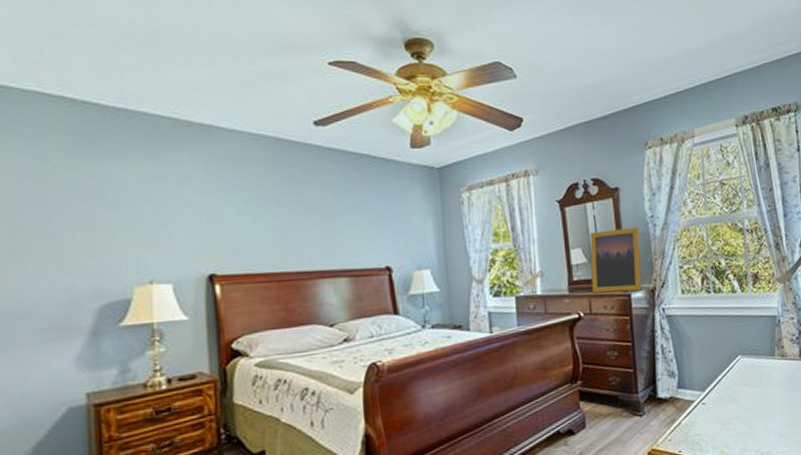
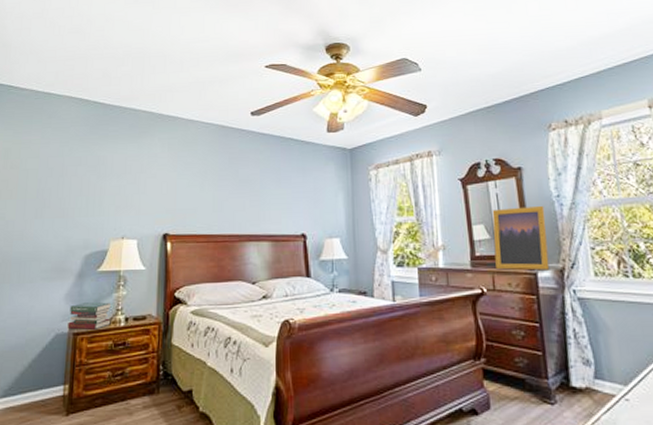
books: none [84,362,148,400] -> present [67,302,111,330]

